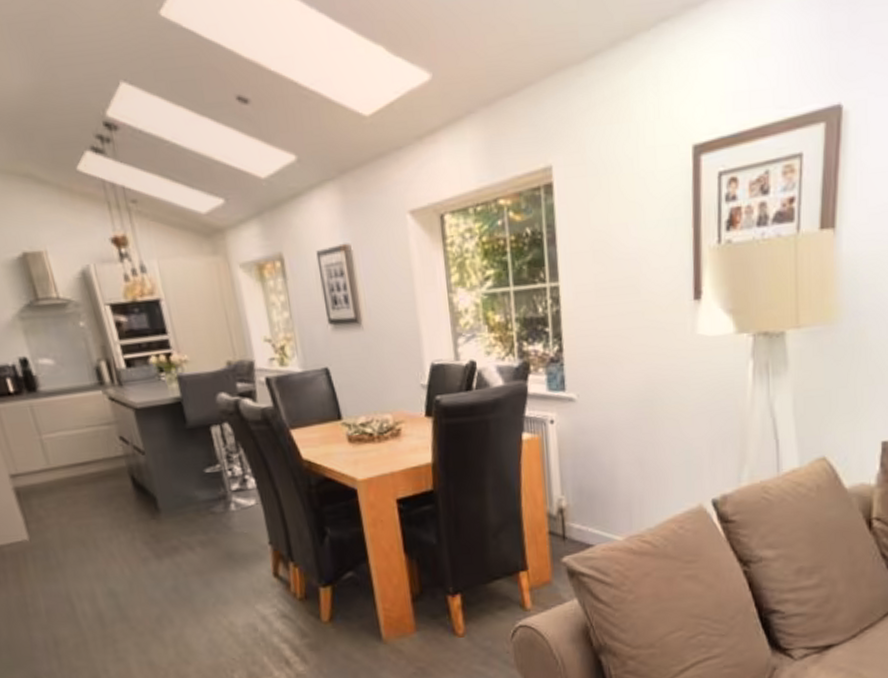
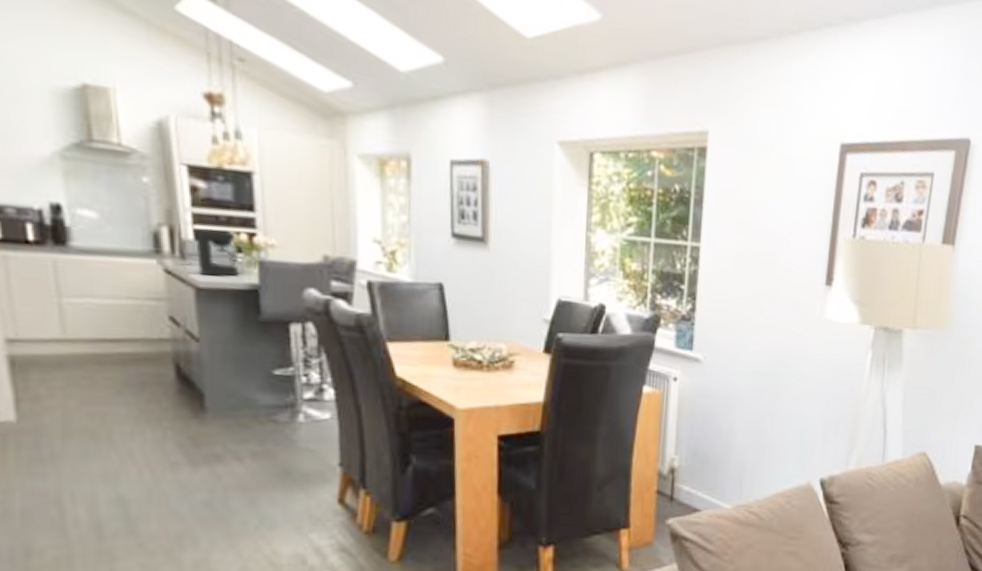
coffee maker: none [125,355,165,397] -> present [193,228,240,278]

